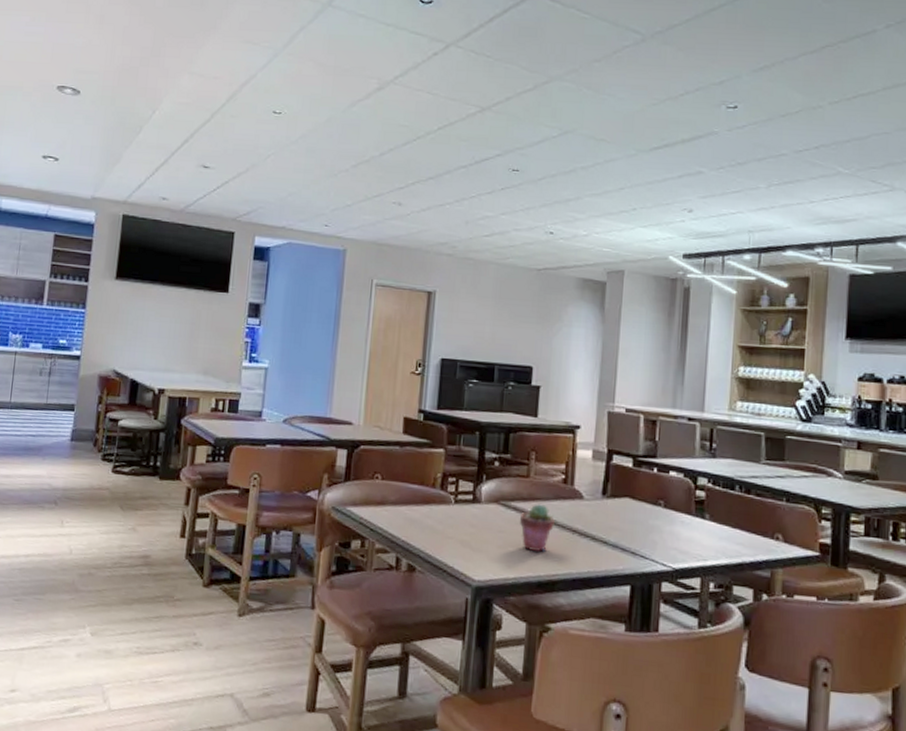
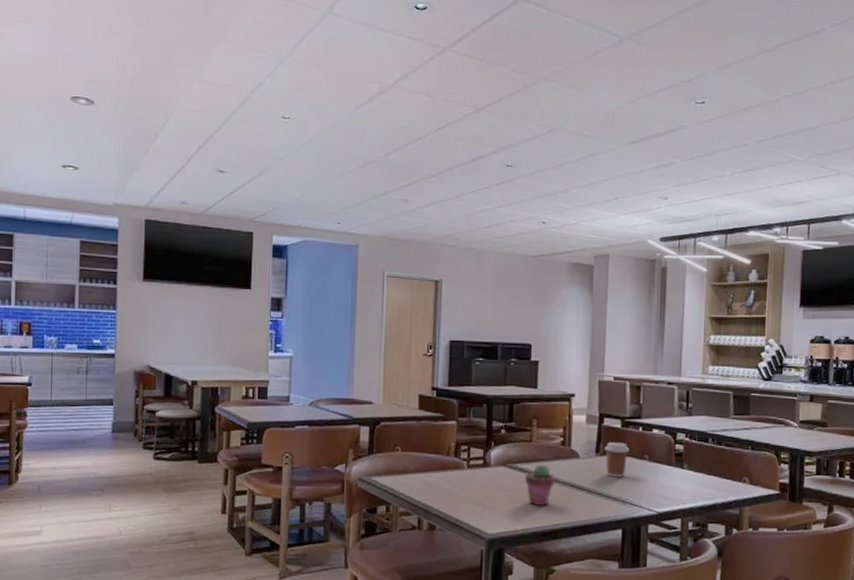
coffee cup: none [613,483,642,525] -> present [605,442,630,477]

